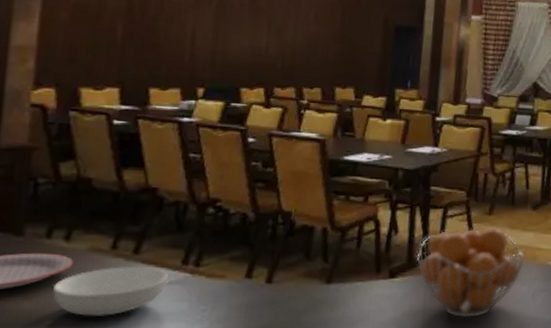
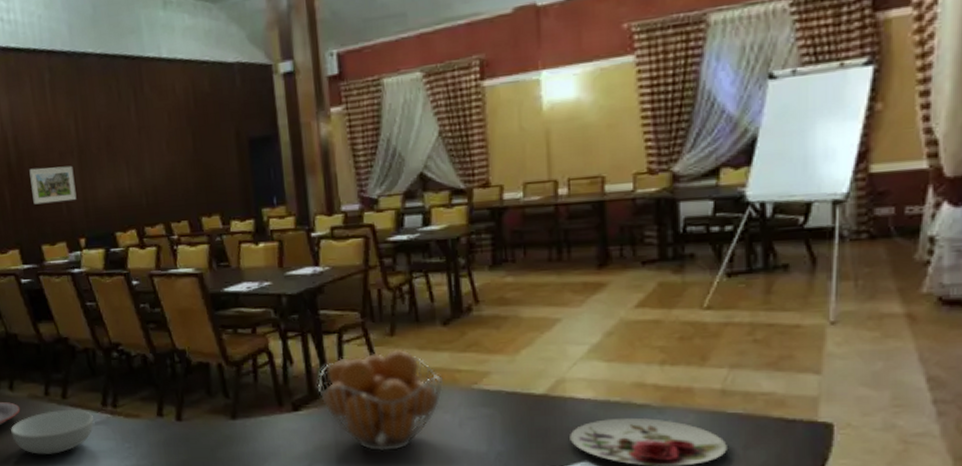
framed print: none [151,8,208,50] -> present [29,165,77,205]

